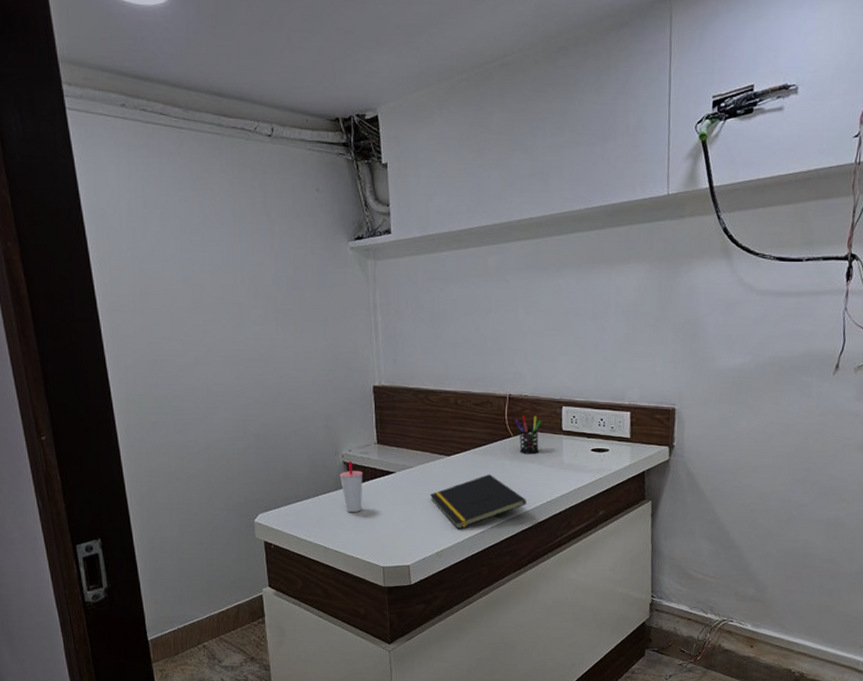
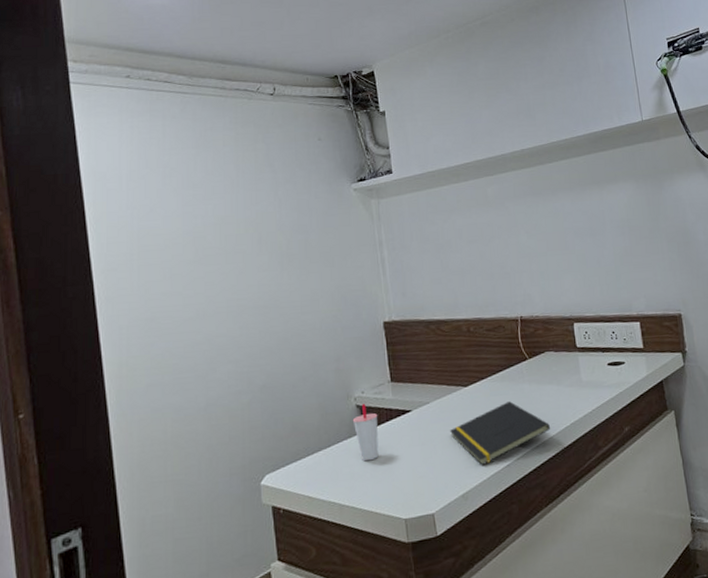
pen holder: present [515,415,541,455] -> none [529,335,556,376]

